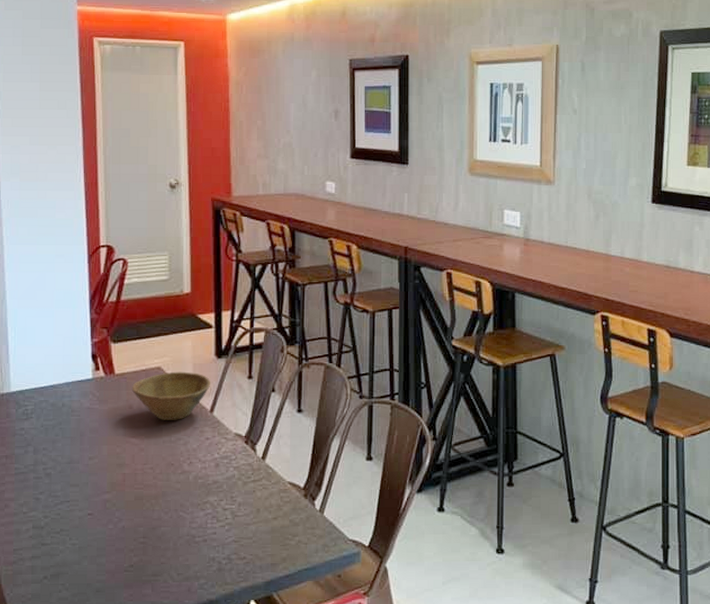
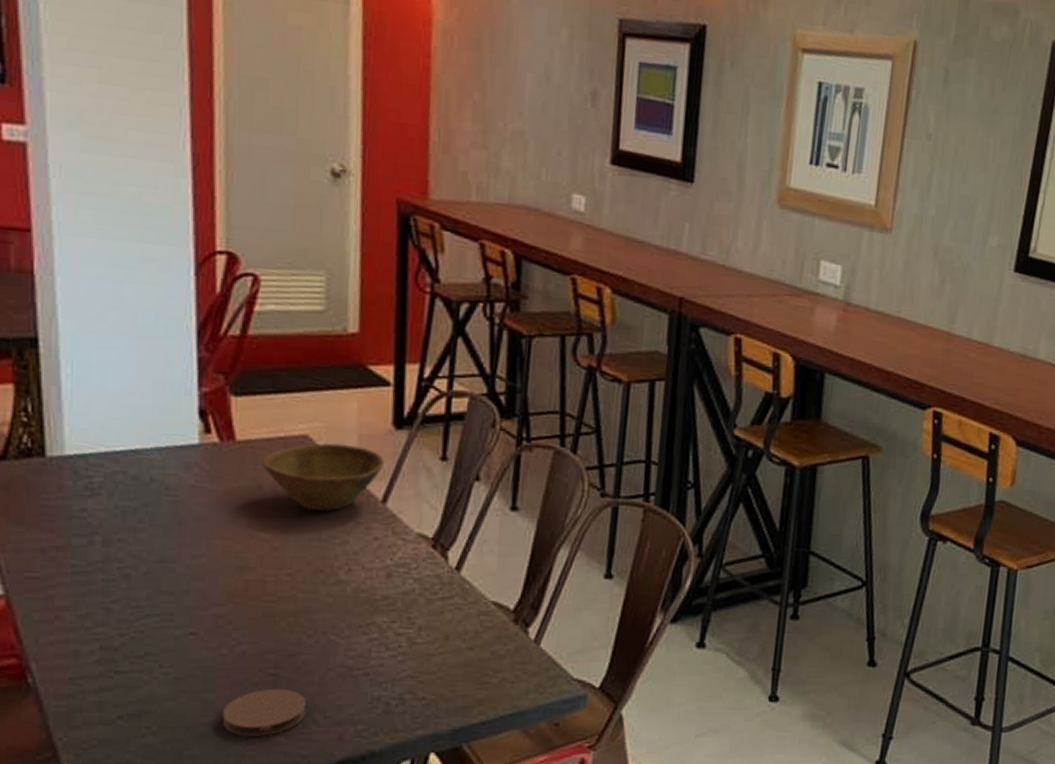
coaster: none [110,553,166,590] -> present [222,688,307,736]

